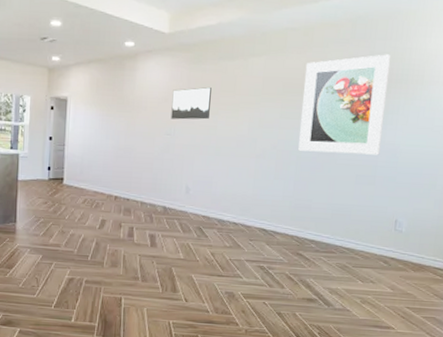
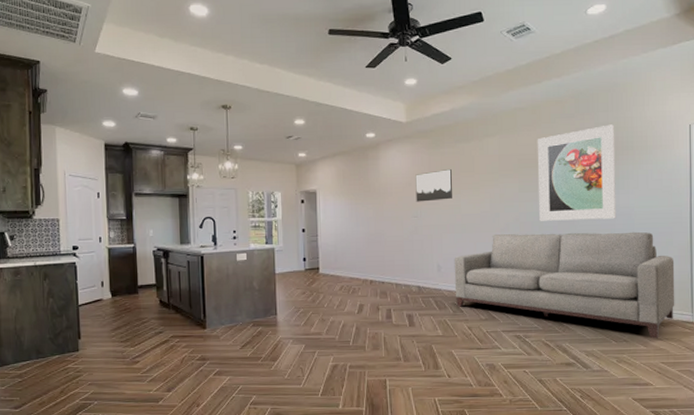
sofa: none [201,161,435,283] -> present [454,231,675,339]

